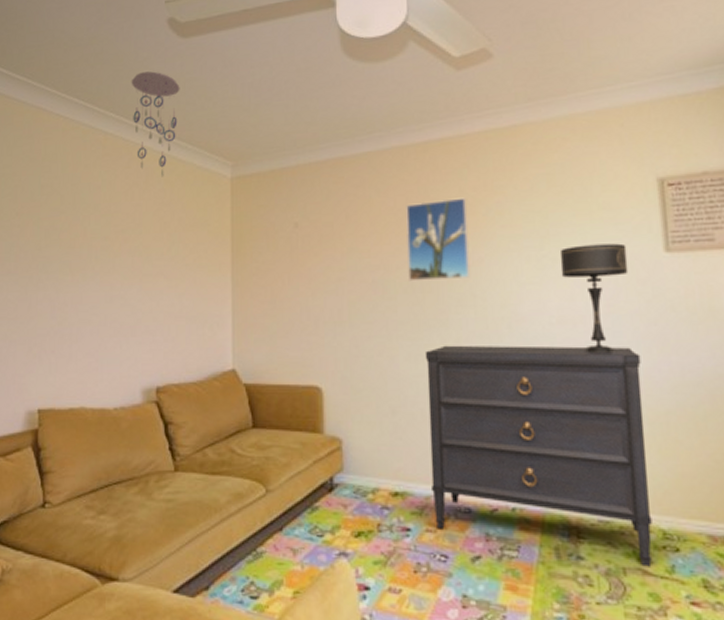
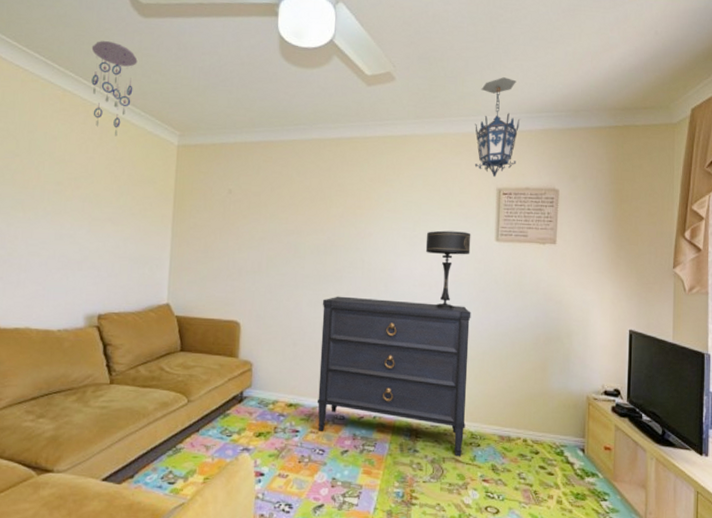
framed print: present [406,197,470,282] -> none [315,185,365,248]
hanging lantern: none [613,26,683,164] -> present [474,77,519,178]

